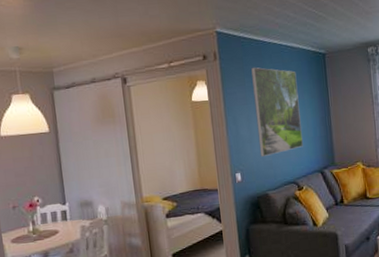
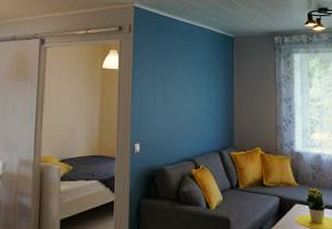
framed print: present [251,67,303,157] -> none [161,42,204,131]

